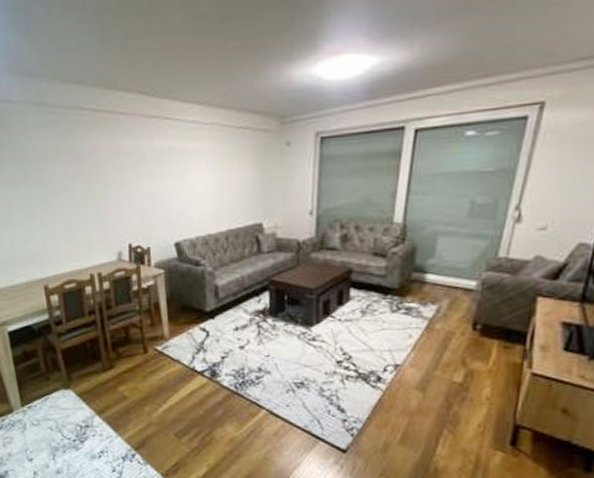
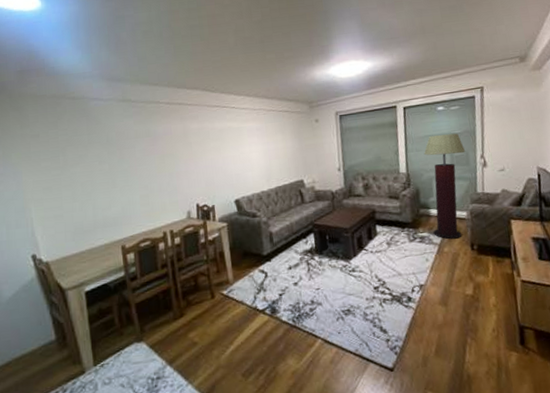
floor lamp: none [425,172,495,314] -> present [423,133,466,239]

